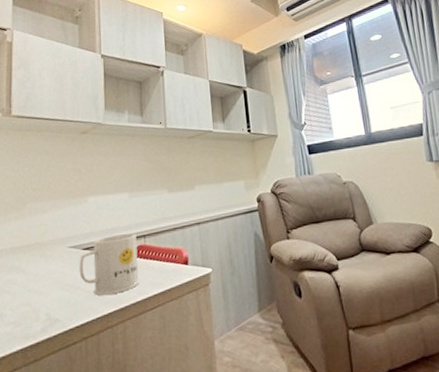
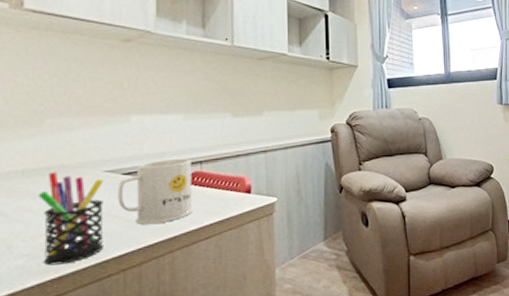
pen holder: none [21,249,69,333] -> present [38,172,104,266]

